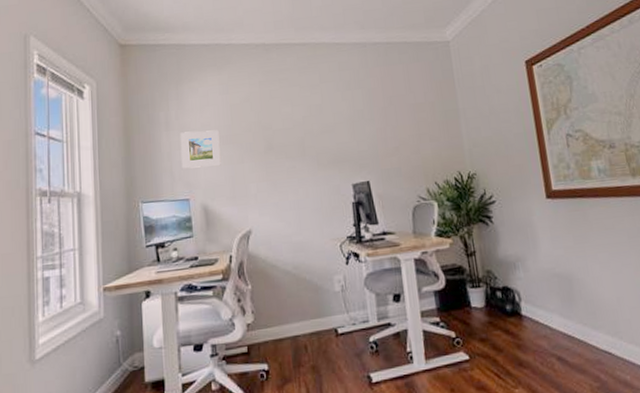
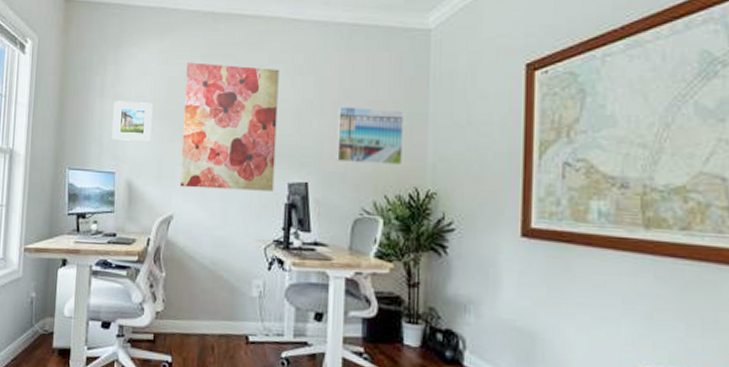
wall art: none [246,87,341,203] -> present [179,62,279,191]
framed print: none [385,109,444,159] -> present [335,106,404,166]

